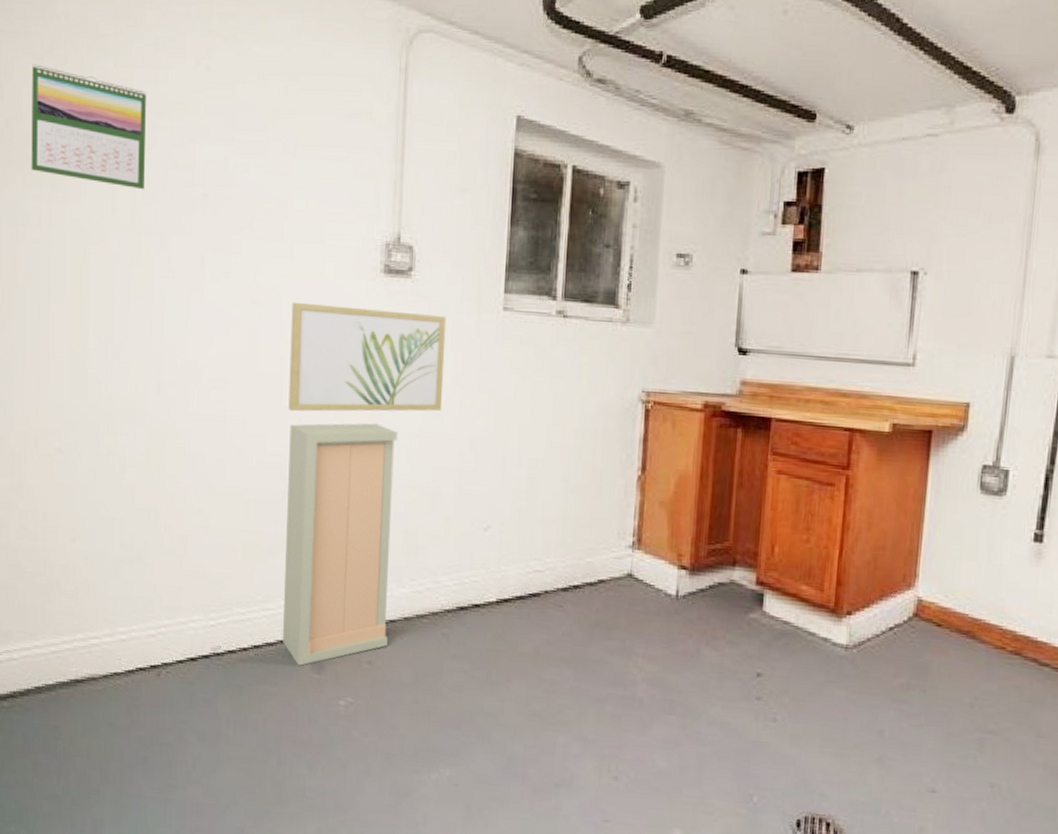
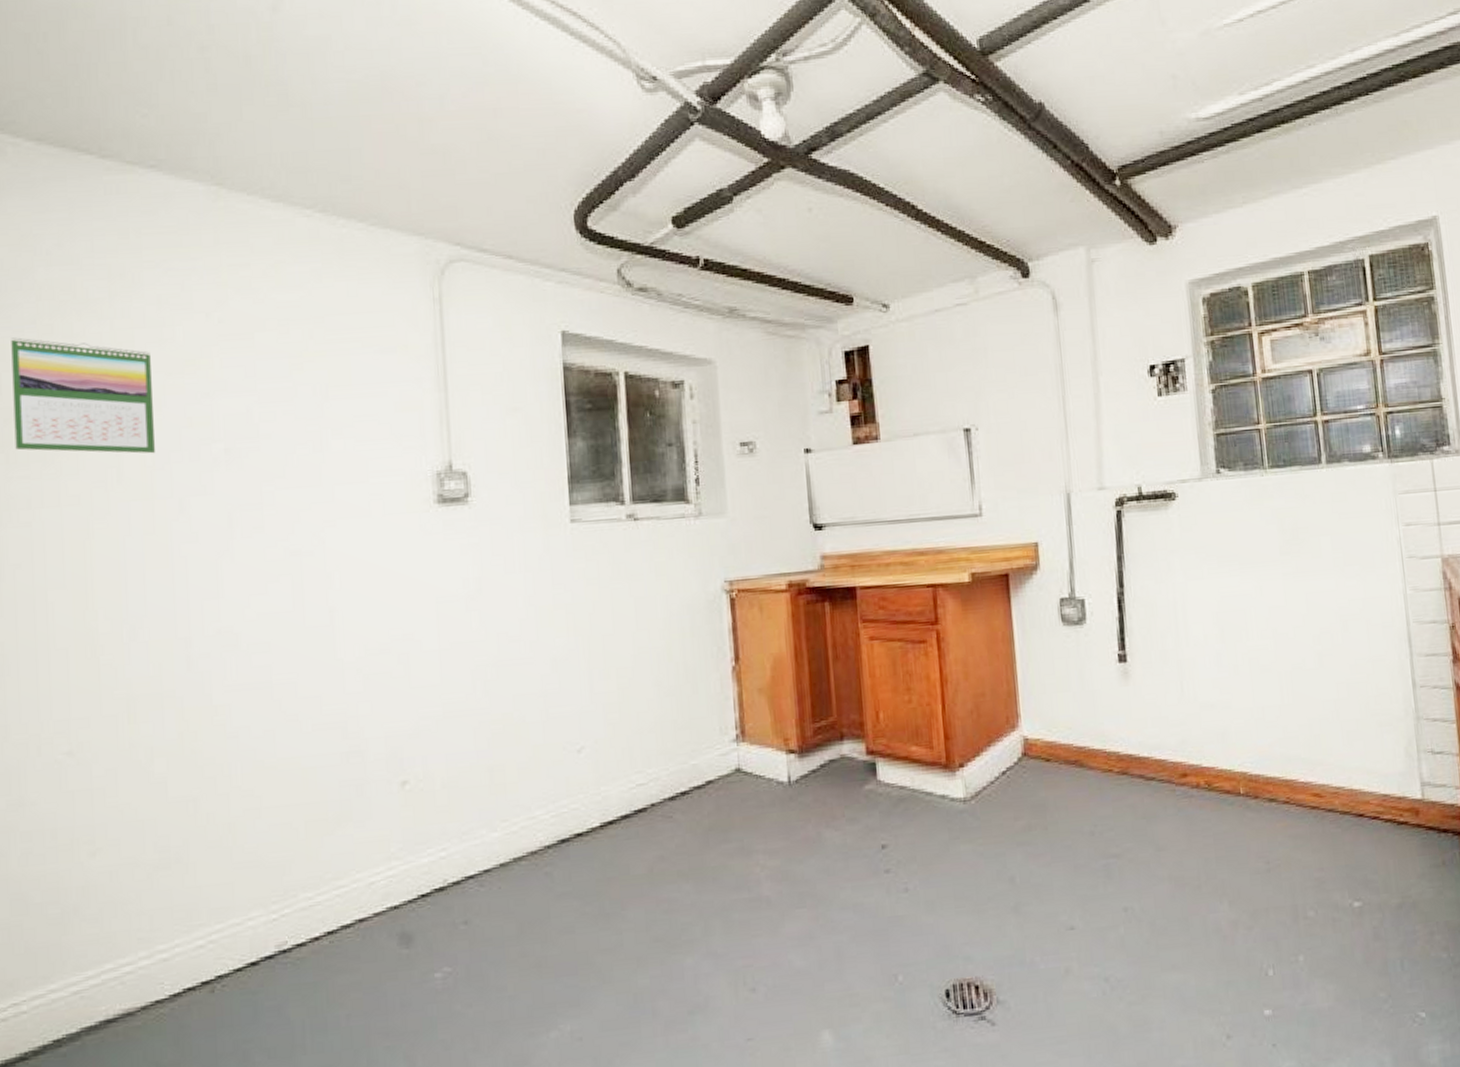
cabinet: present [282,423,398,666] -> none [348,660,484,944]
wall art: present [288,302,446,412] -> none [337,537,517,664]

